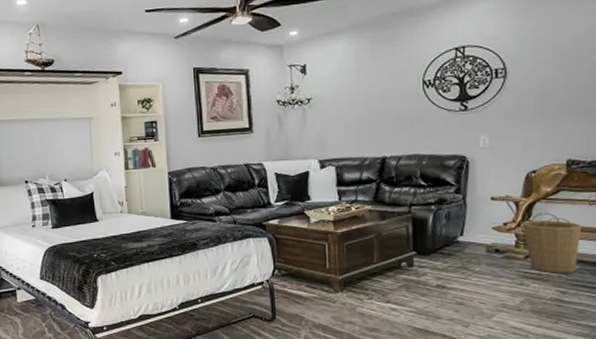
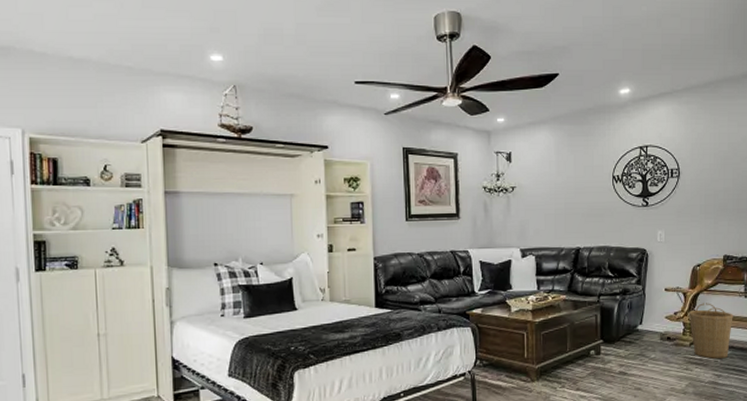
books: present [121,147,157,170] -> none [325,229,362,254]

